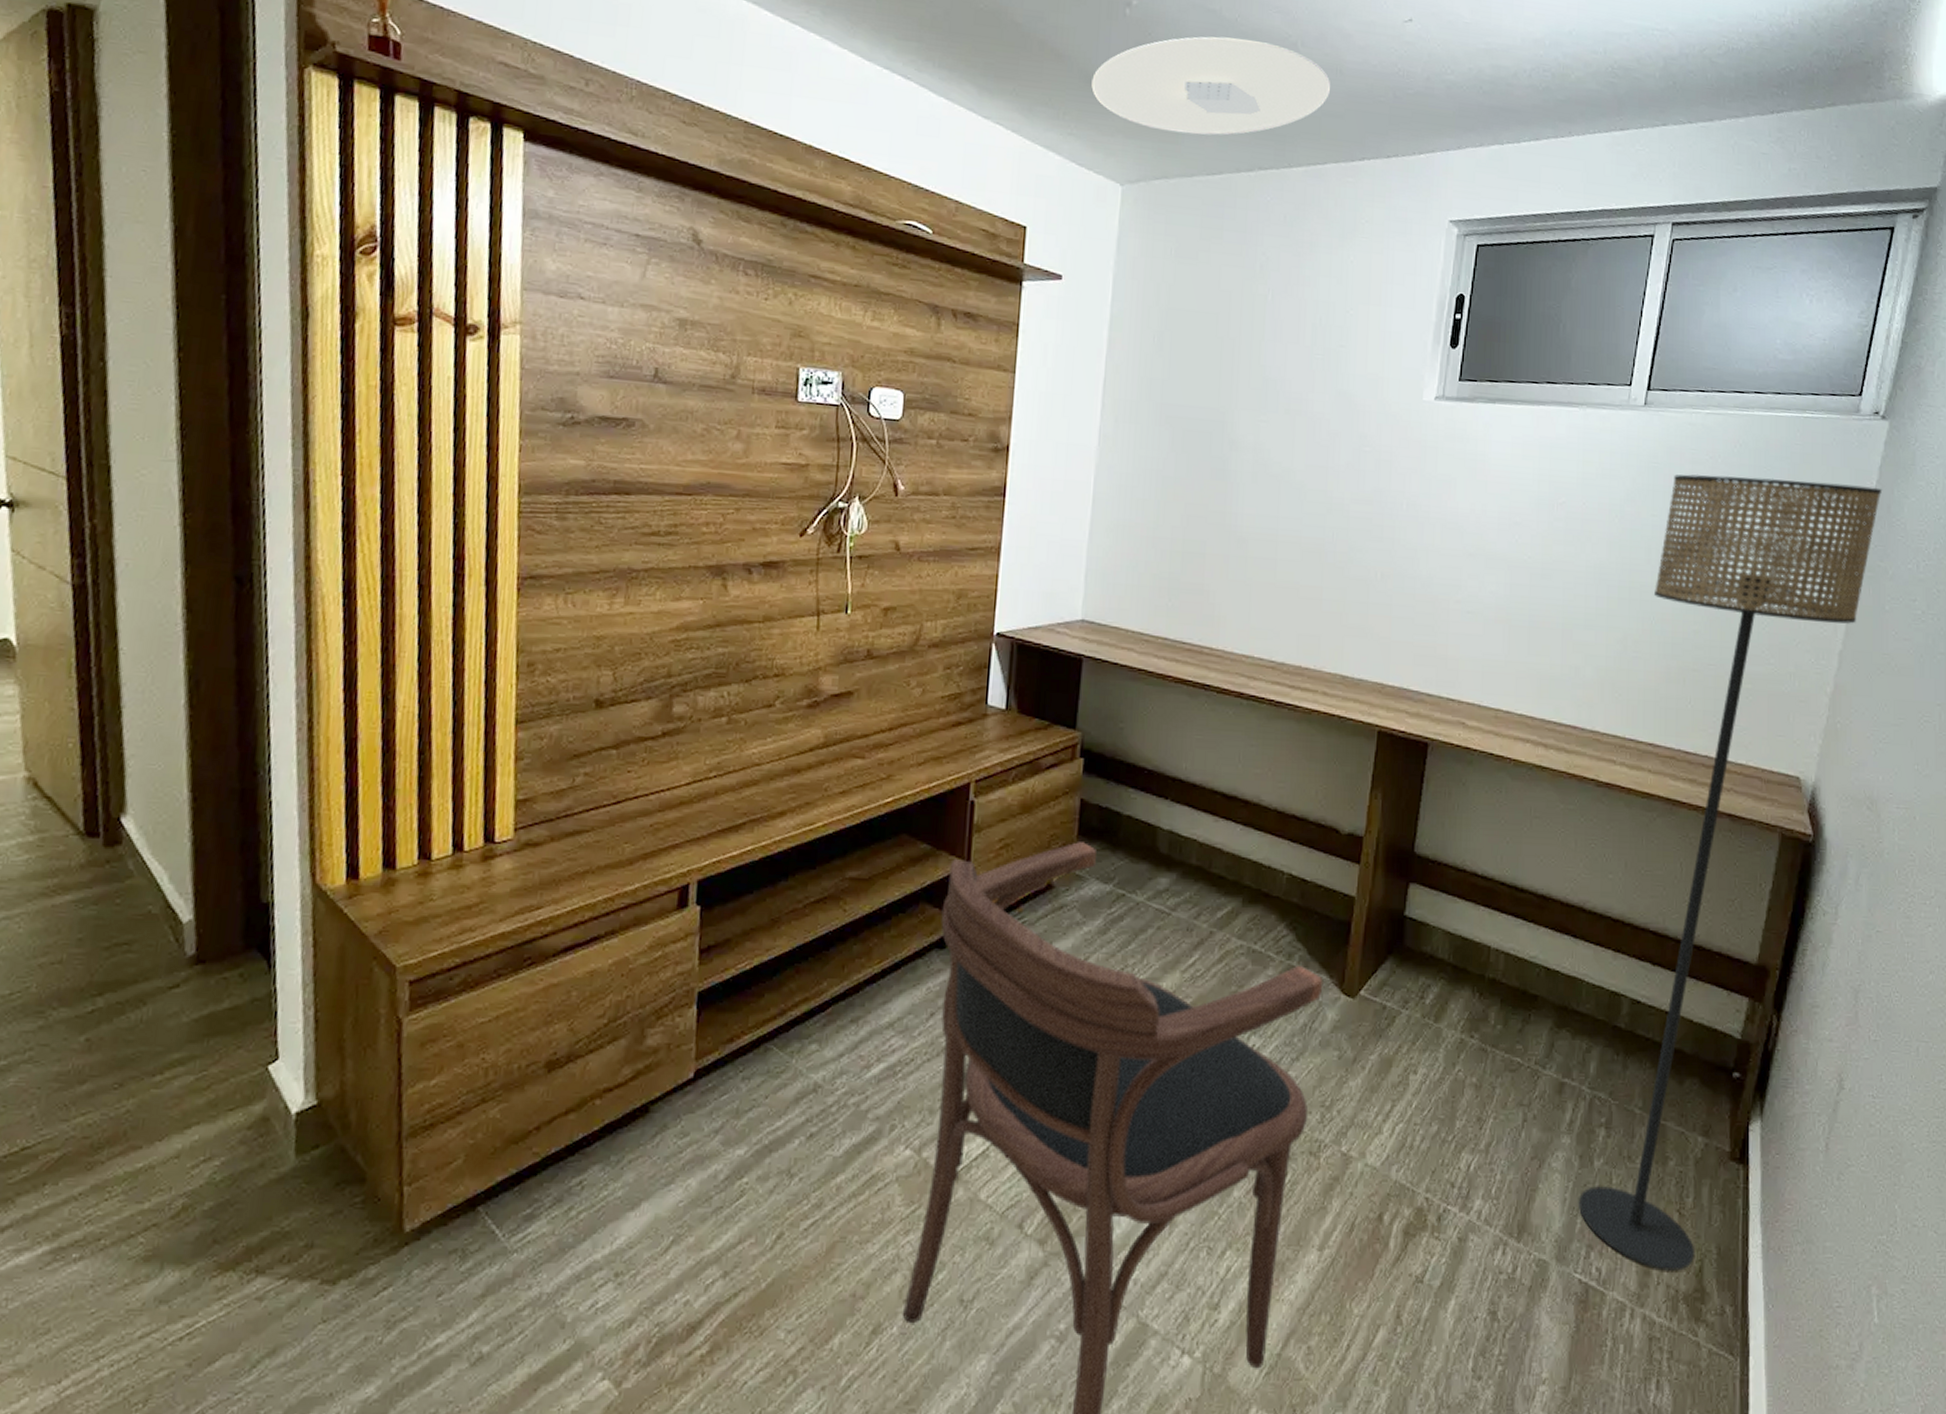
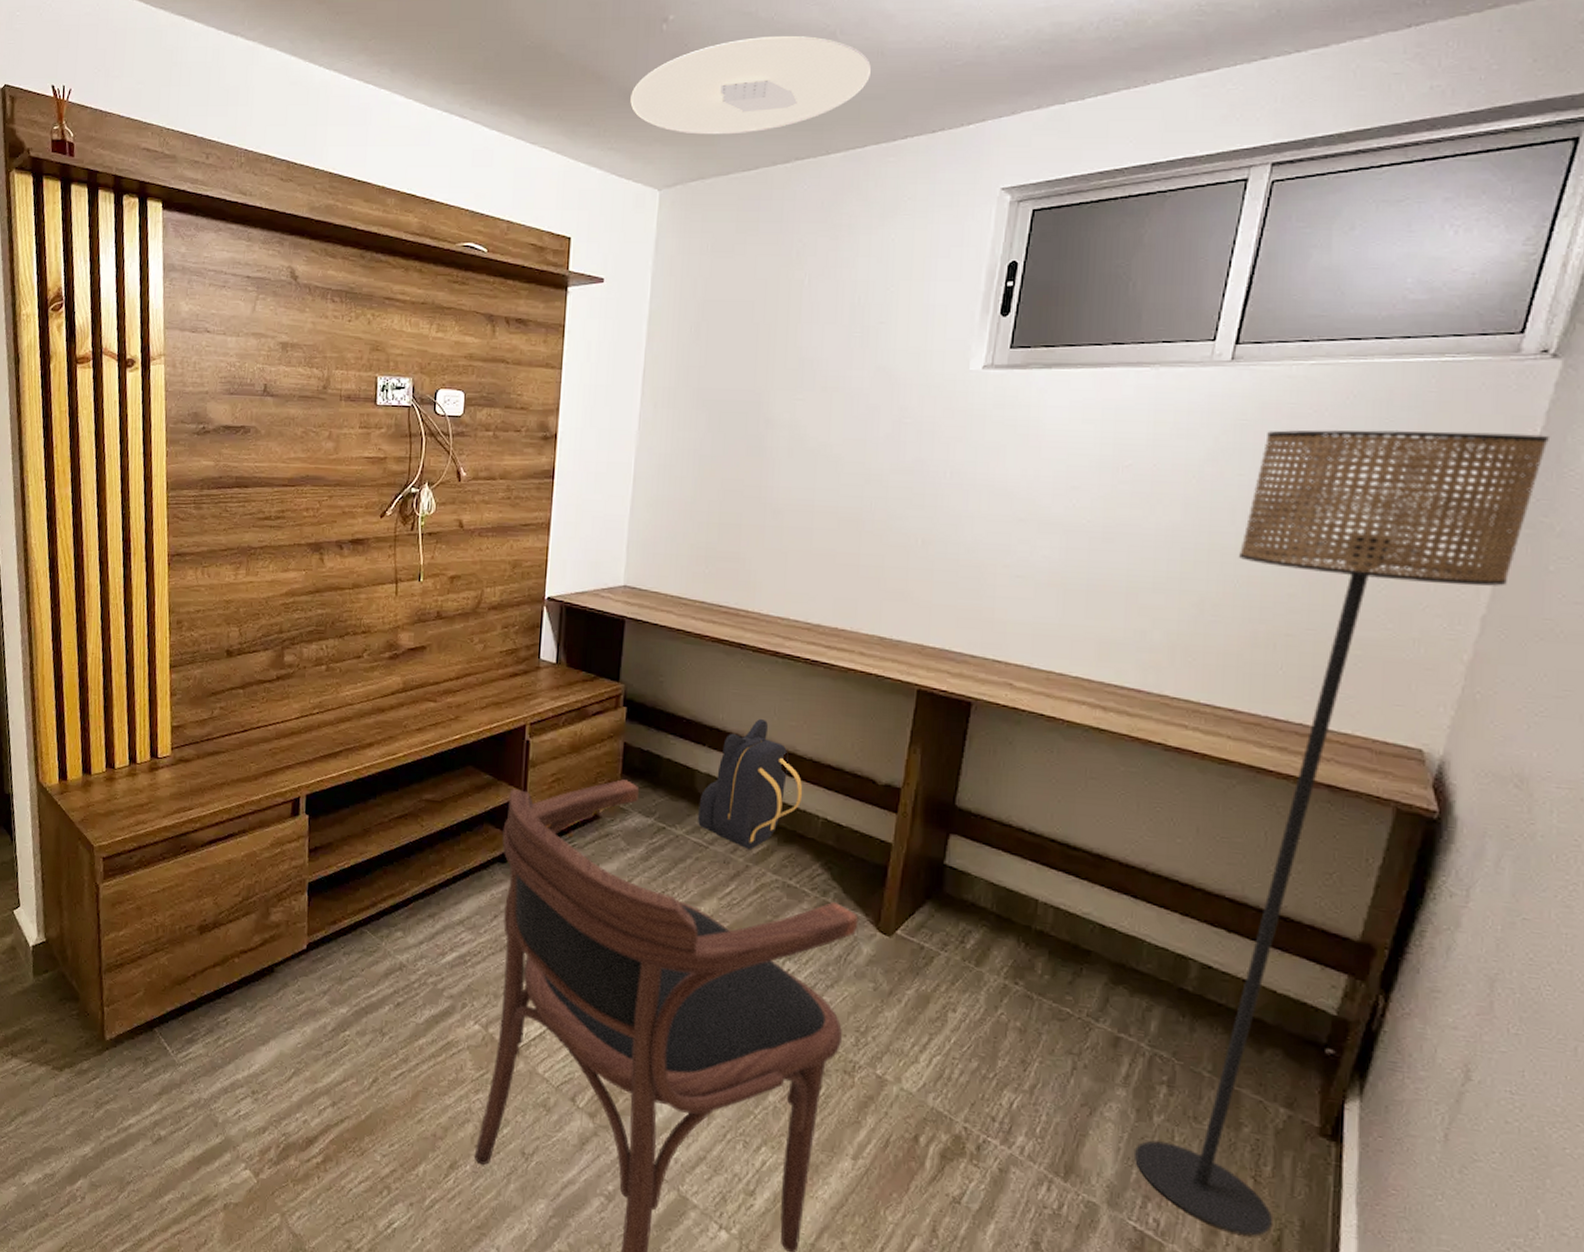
backpack: none [1160,766,1268,913] -> present [698,718,803,849]

